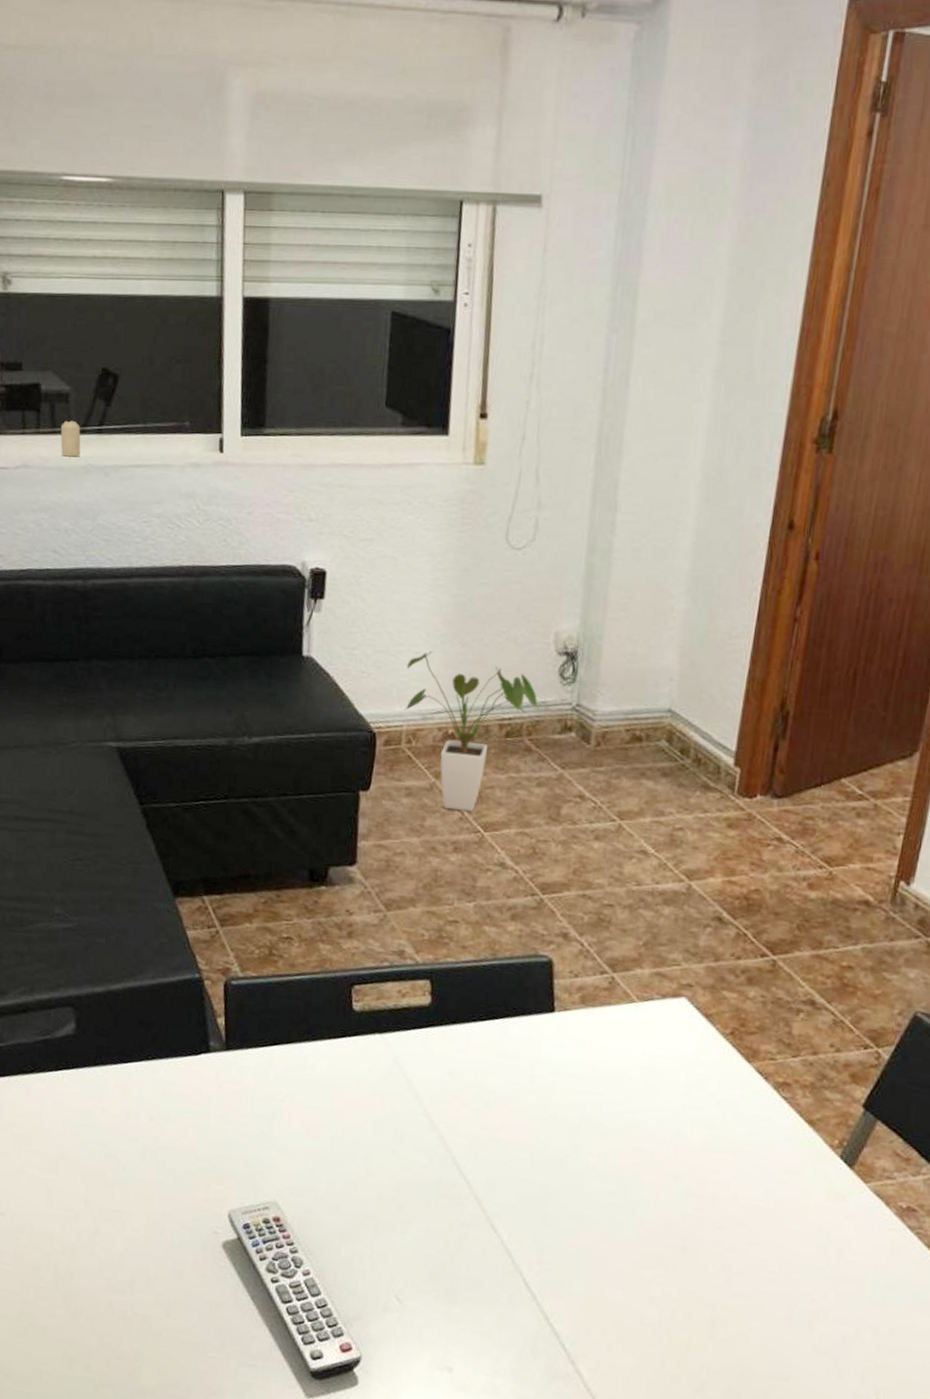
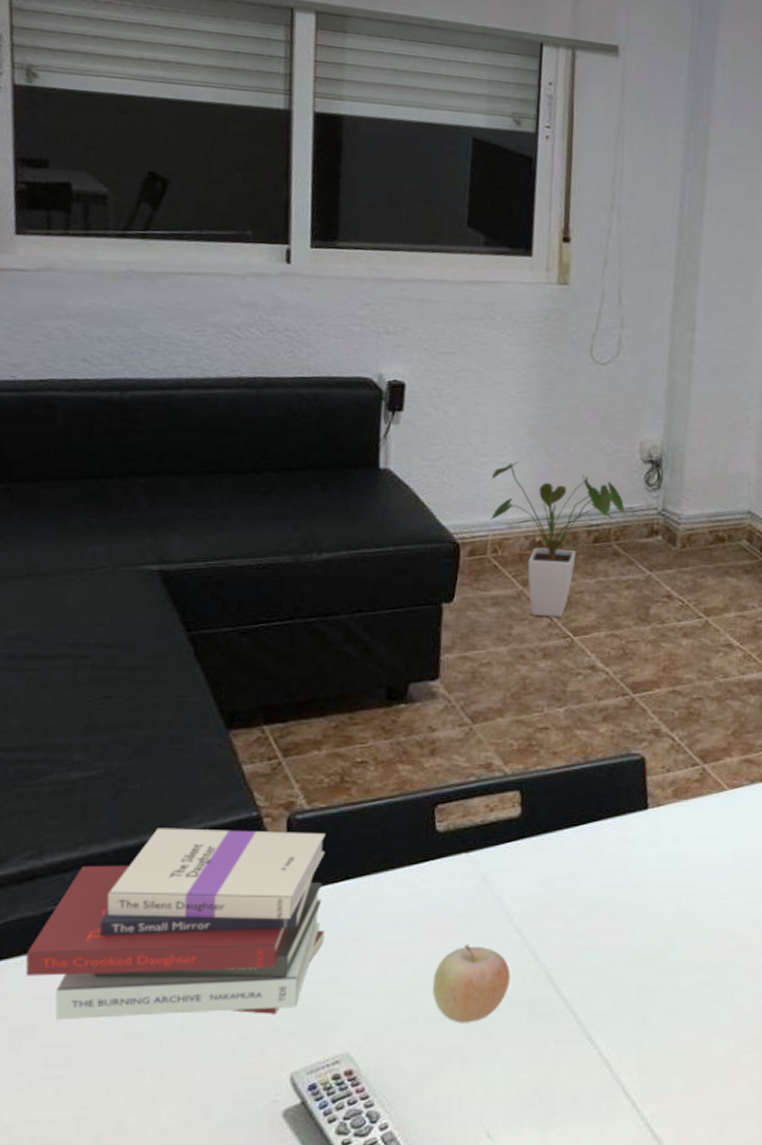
books: none [22,979,257,1157] -> present [25,828,326,1019]
candle: present [60,420,81,457] -> none [95,222,121,262]
fruit: none [348,1120,420,1193] -> present [432,944,511,1023]

